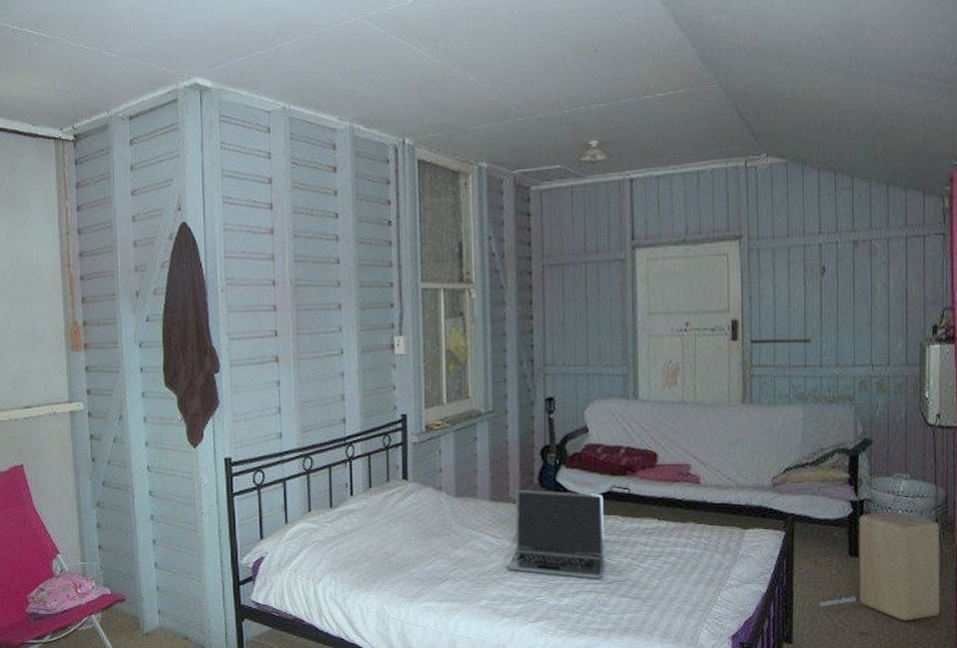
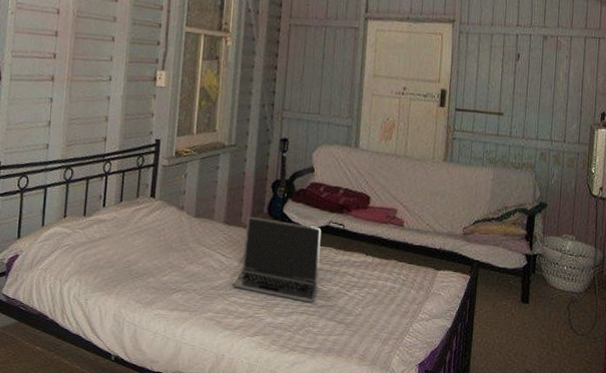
wooden block: present [819,511,940,621] -> none [493,266,596,364]

